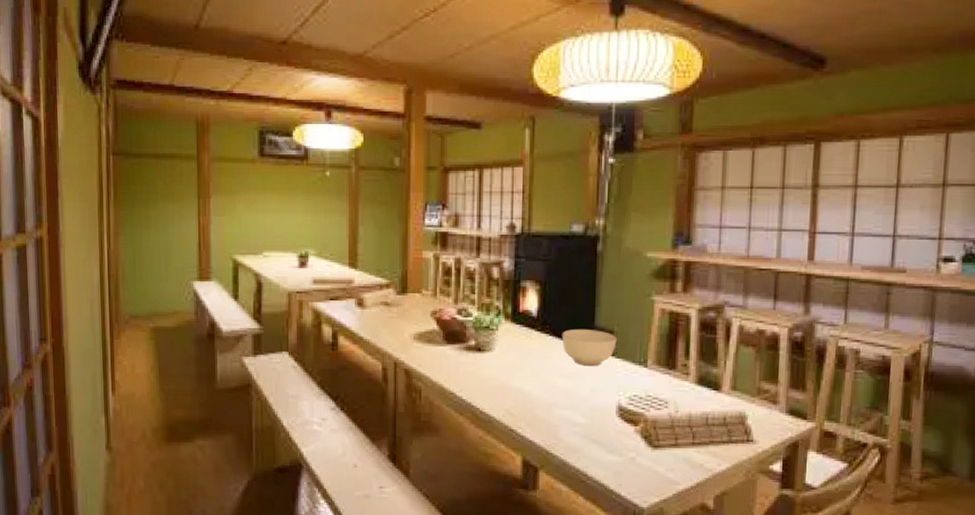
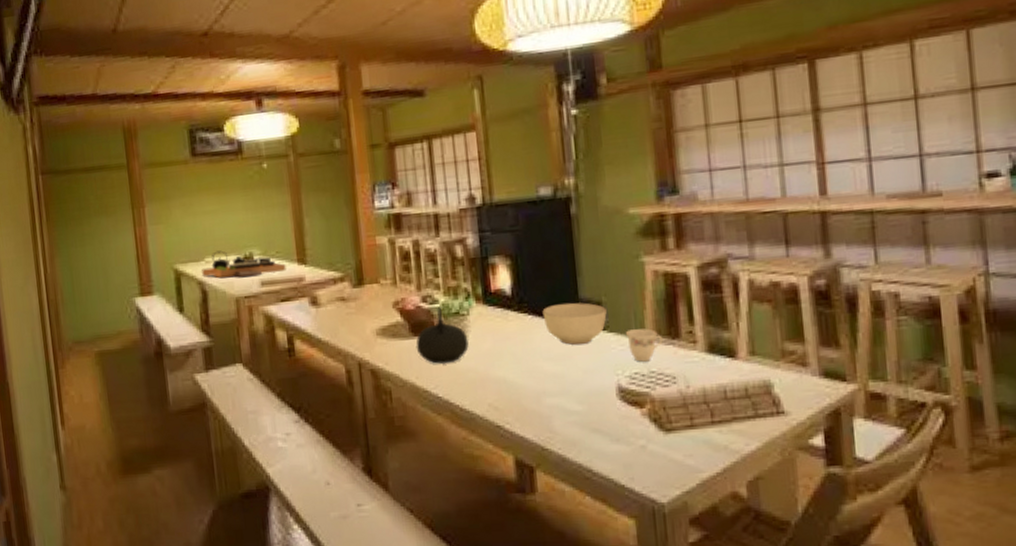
tea set: none [259,247,338,274] -> present [201,250,286,279]
teapot: none [447,320,494,370] -> present [415,307,469,364]
teacup: none [630,358,661,386] -> present [625,328,663,362]

